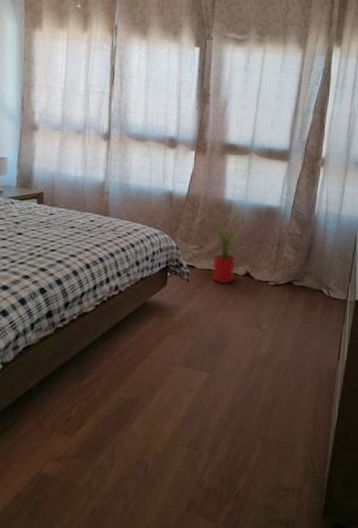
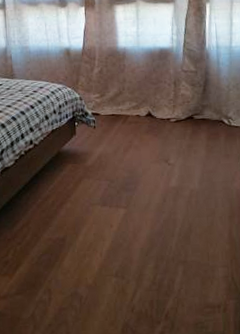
house plant: present [199,203,255,284] -> none [99,51,149,127]

